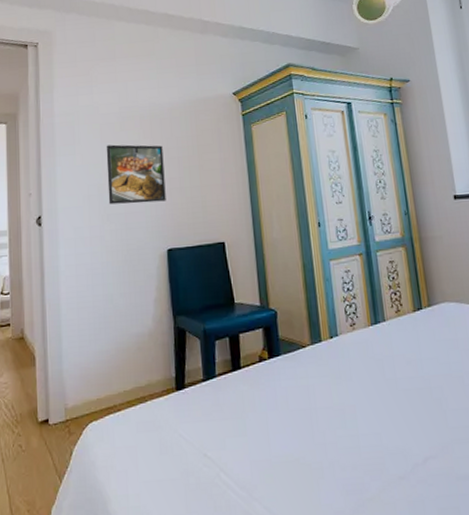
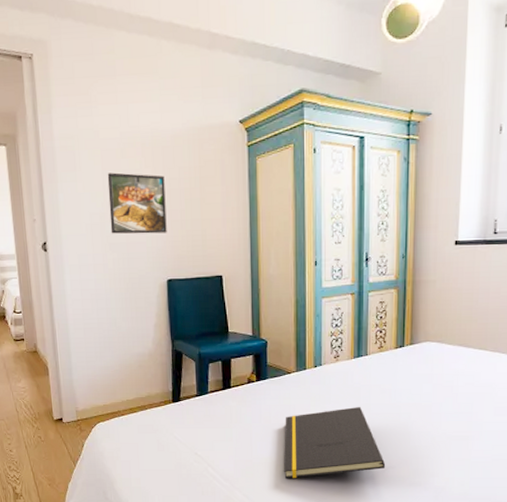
notepad: none [304,383,426,482] -> present [283,407,386,479]

